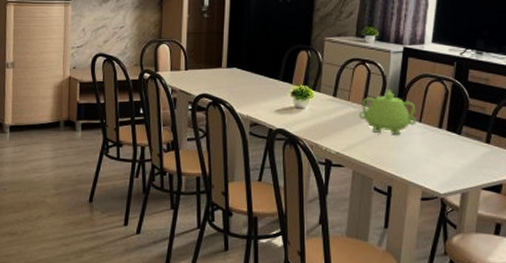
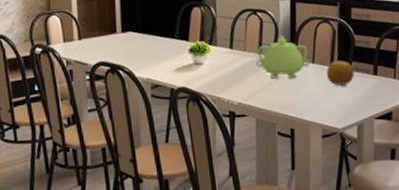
fruit: none [433,122,464,149] -> present [326,60,355,86]

